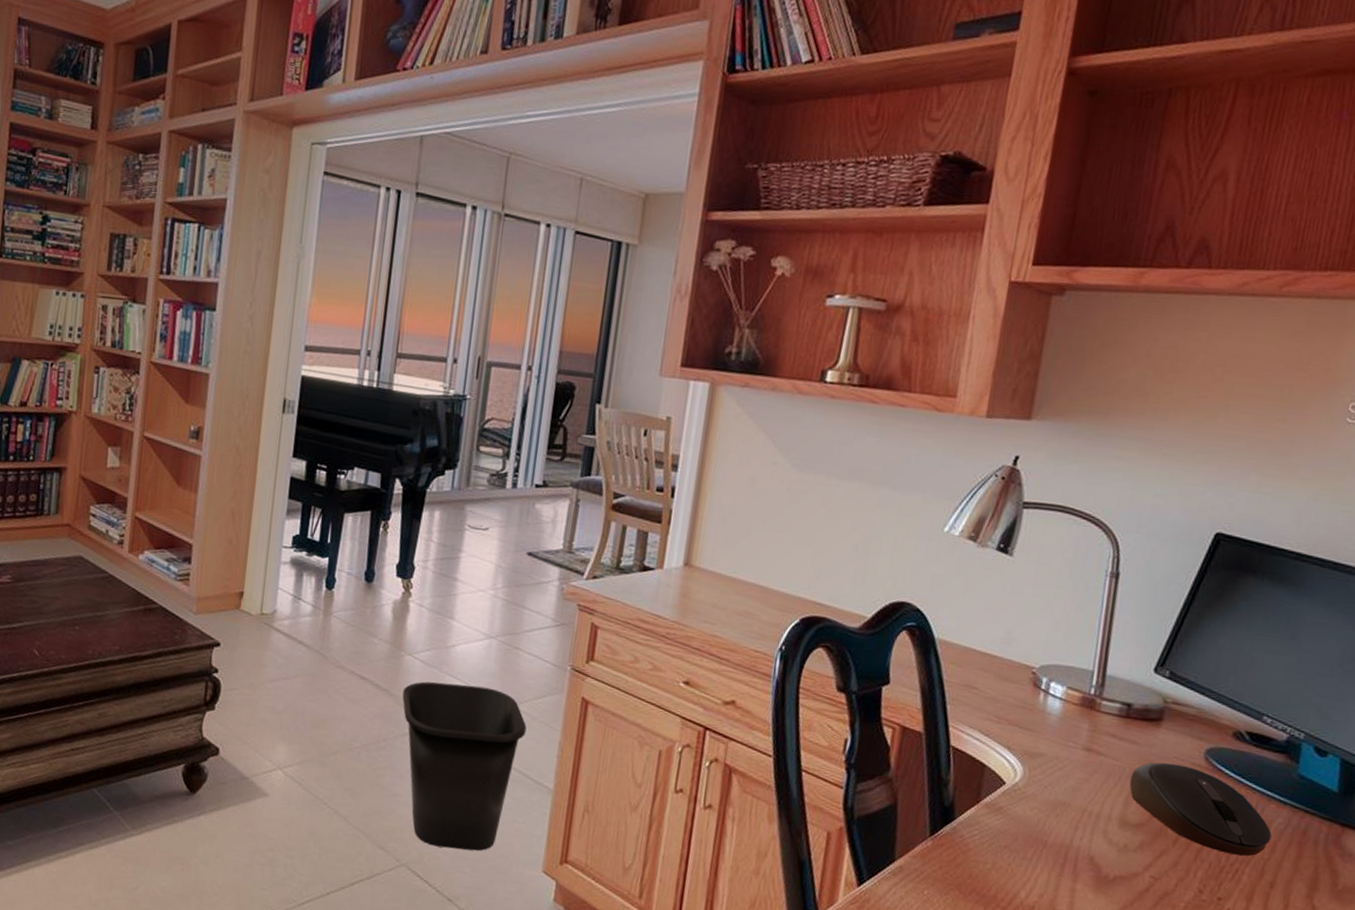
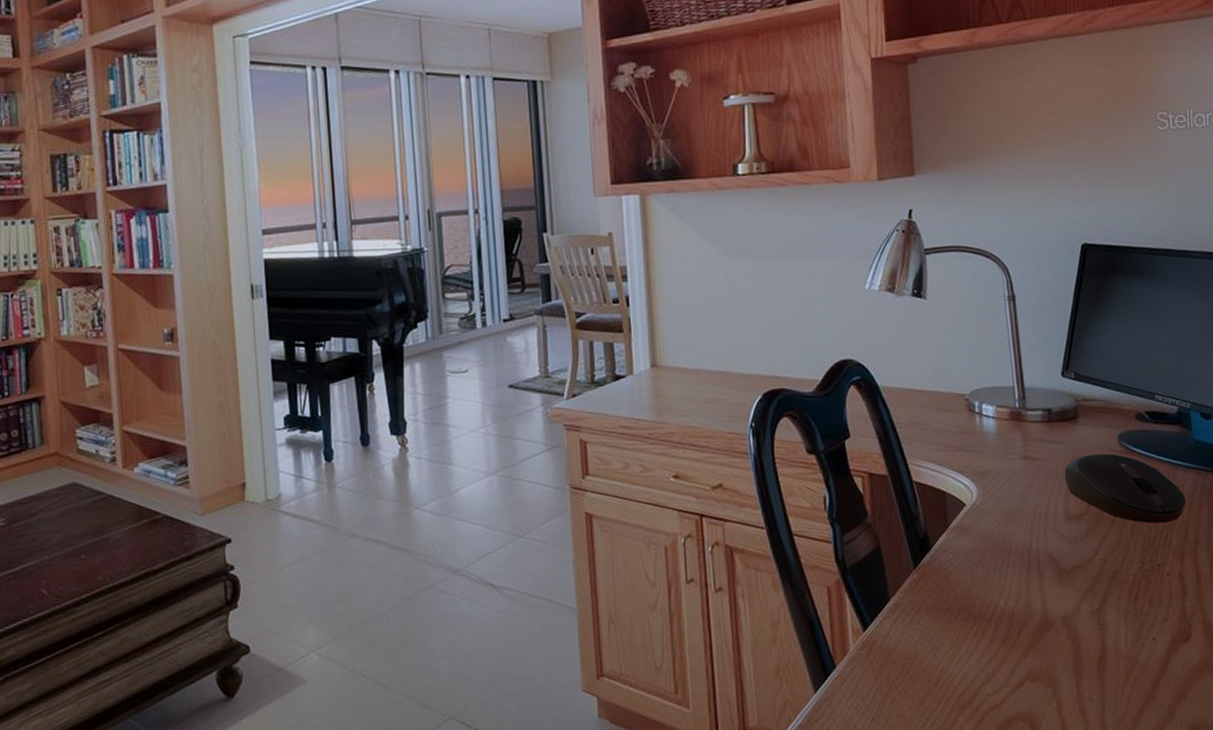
waste bin: present [402,681,527,851] -> none [418,523,541,692]

